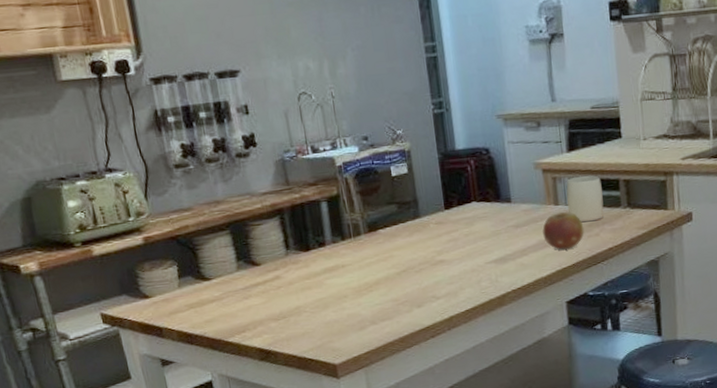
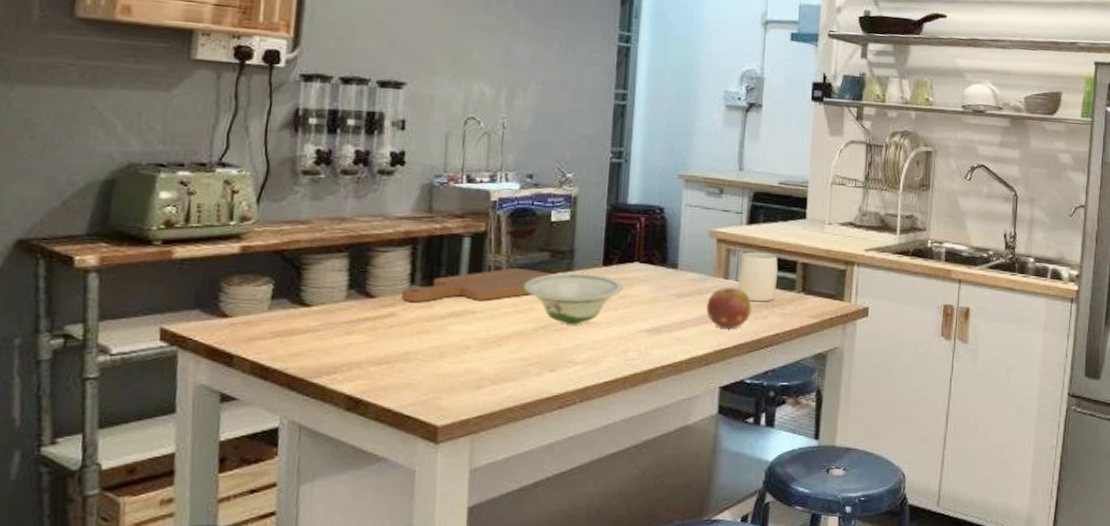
cutting board: none [280,222,403,265] -> present [401,267,553,303]
bowl: none [381,218,467,266] -> present [524,273,624,325]

